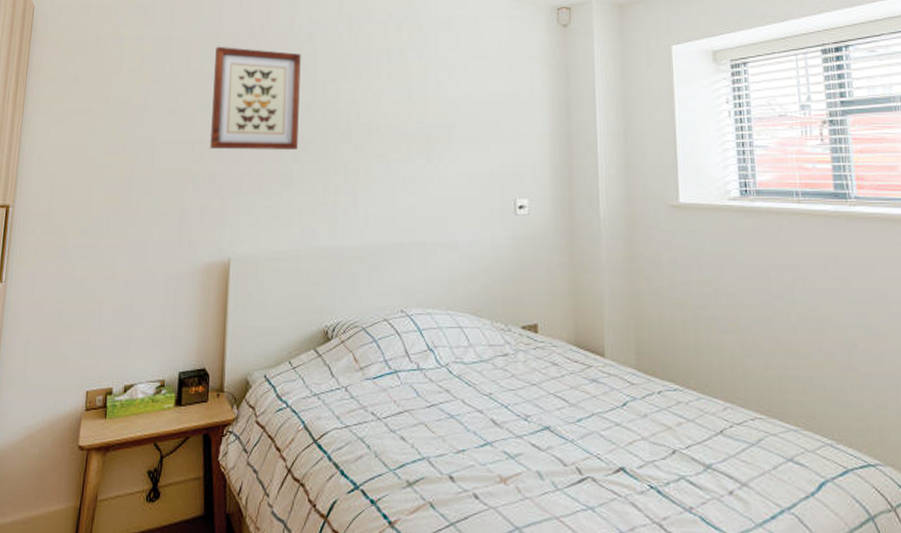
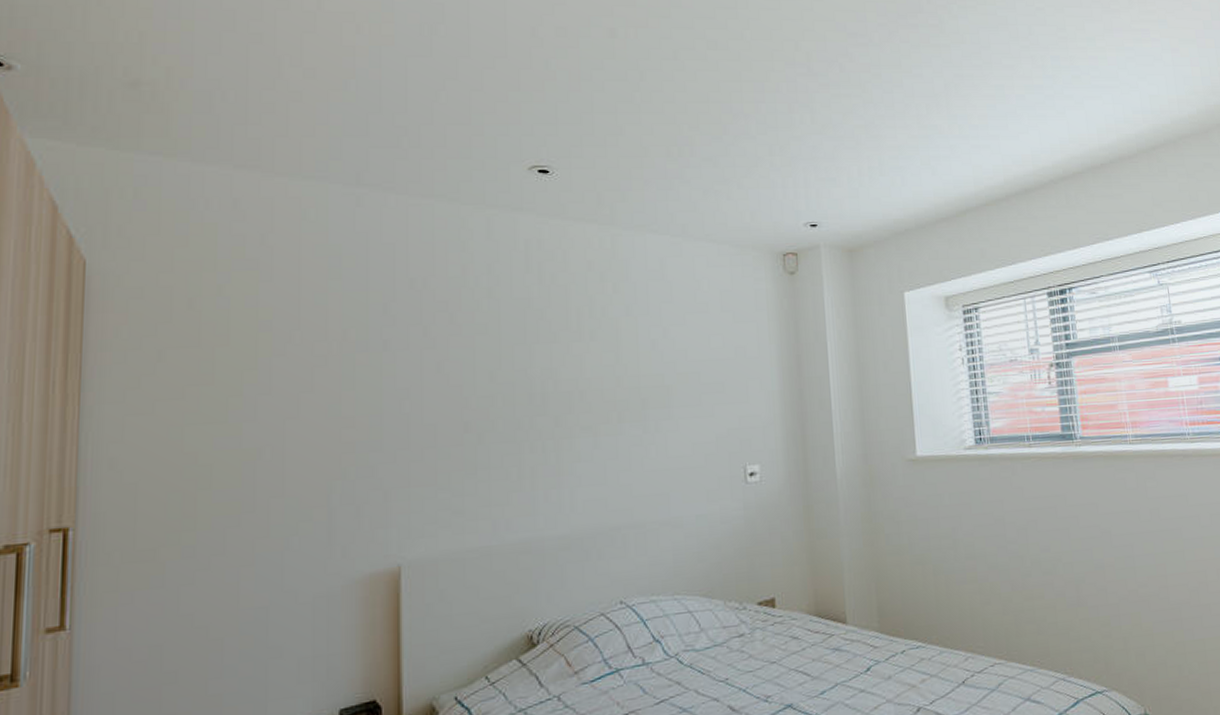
wall art: present [209,46,301,151] -> none [362,306,482,434]

